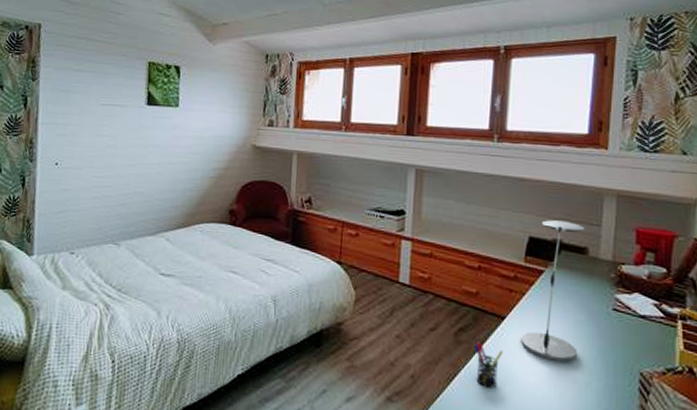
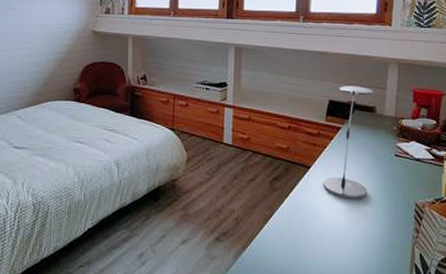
pen holder: present [474,341,504,388] -> none [286,188,310,224]

